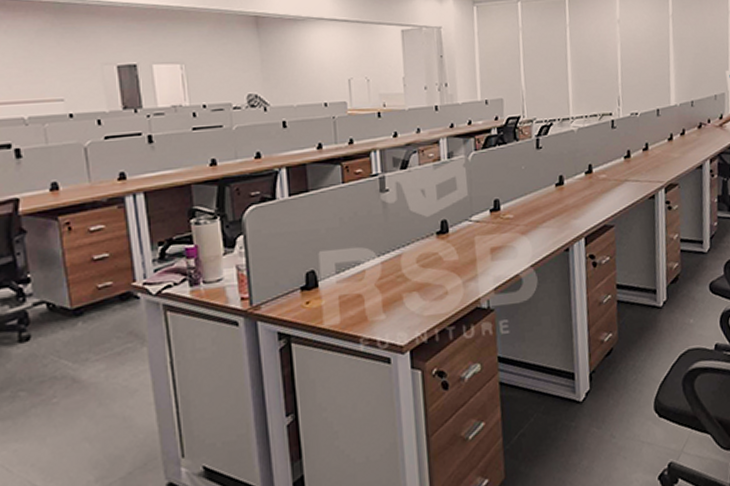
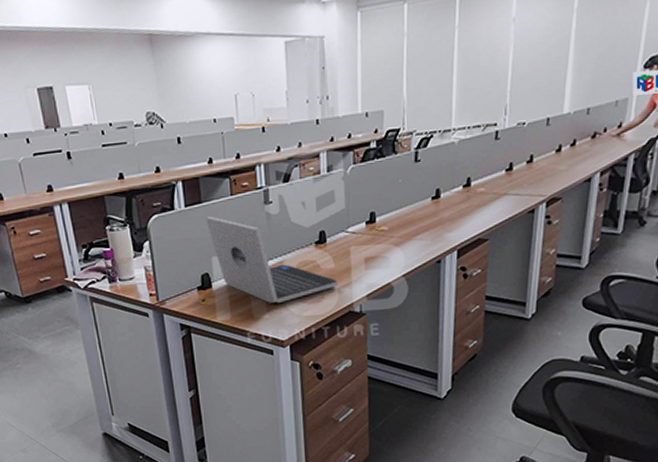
laptop: none [312,205,463,303] -> present [205,215,339,304]

